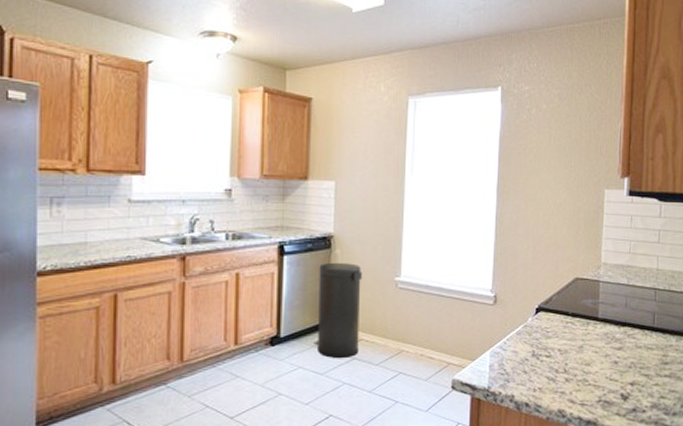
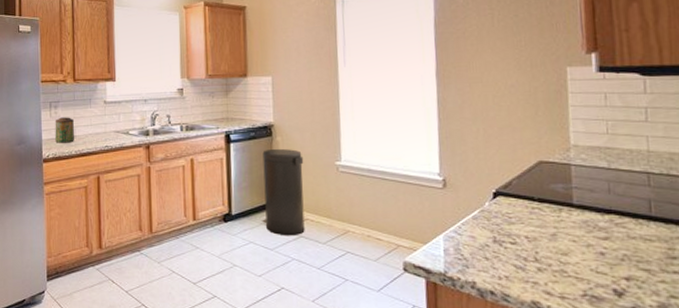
canister: none [56,218,86,251] -> present [55,117,75,143]

